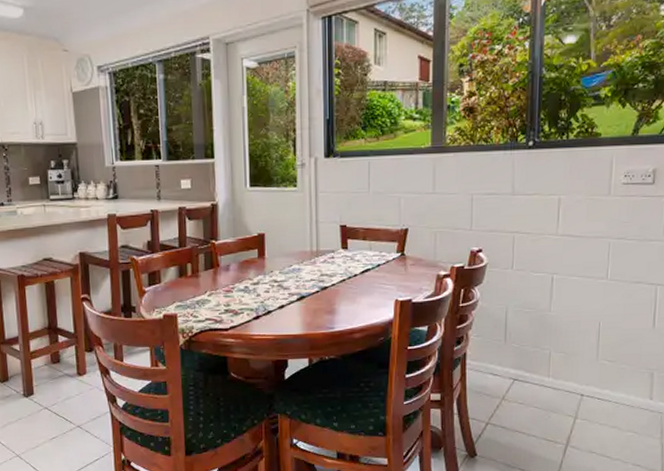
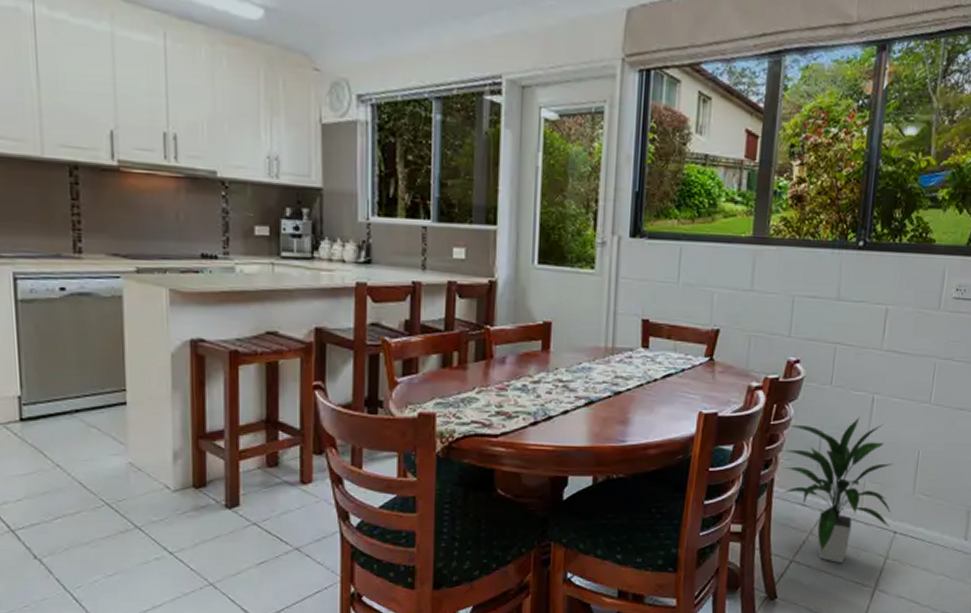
indoor plant: none [473,295,577,425] -> present [783,417,894,564]

